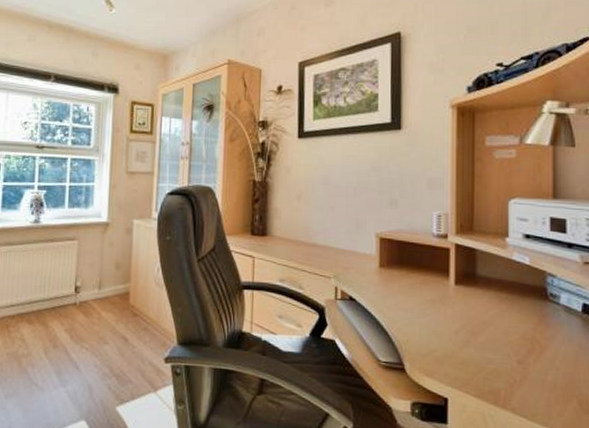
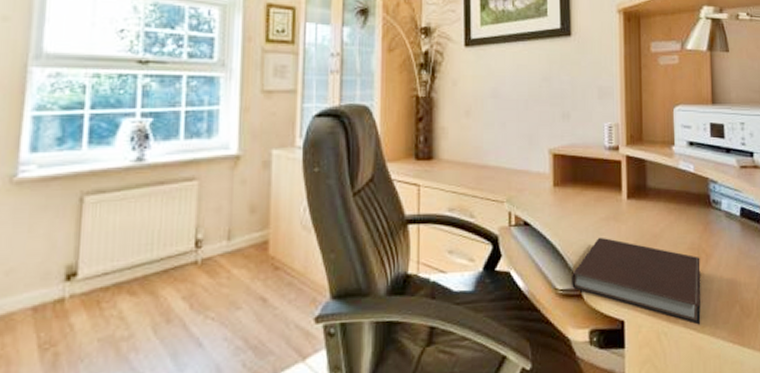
notebook: none [395,319,533,413] -> present [572,238,701,325]

